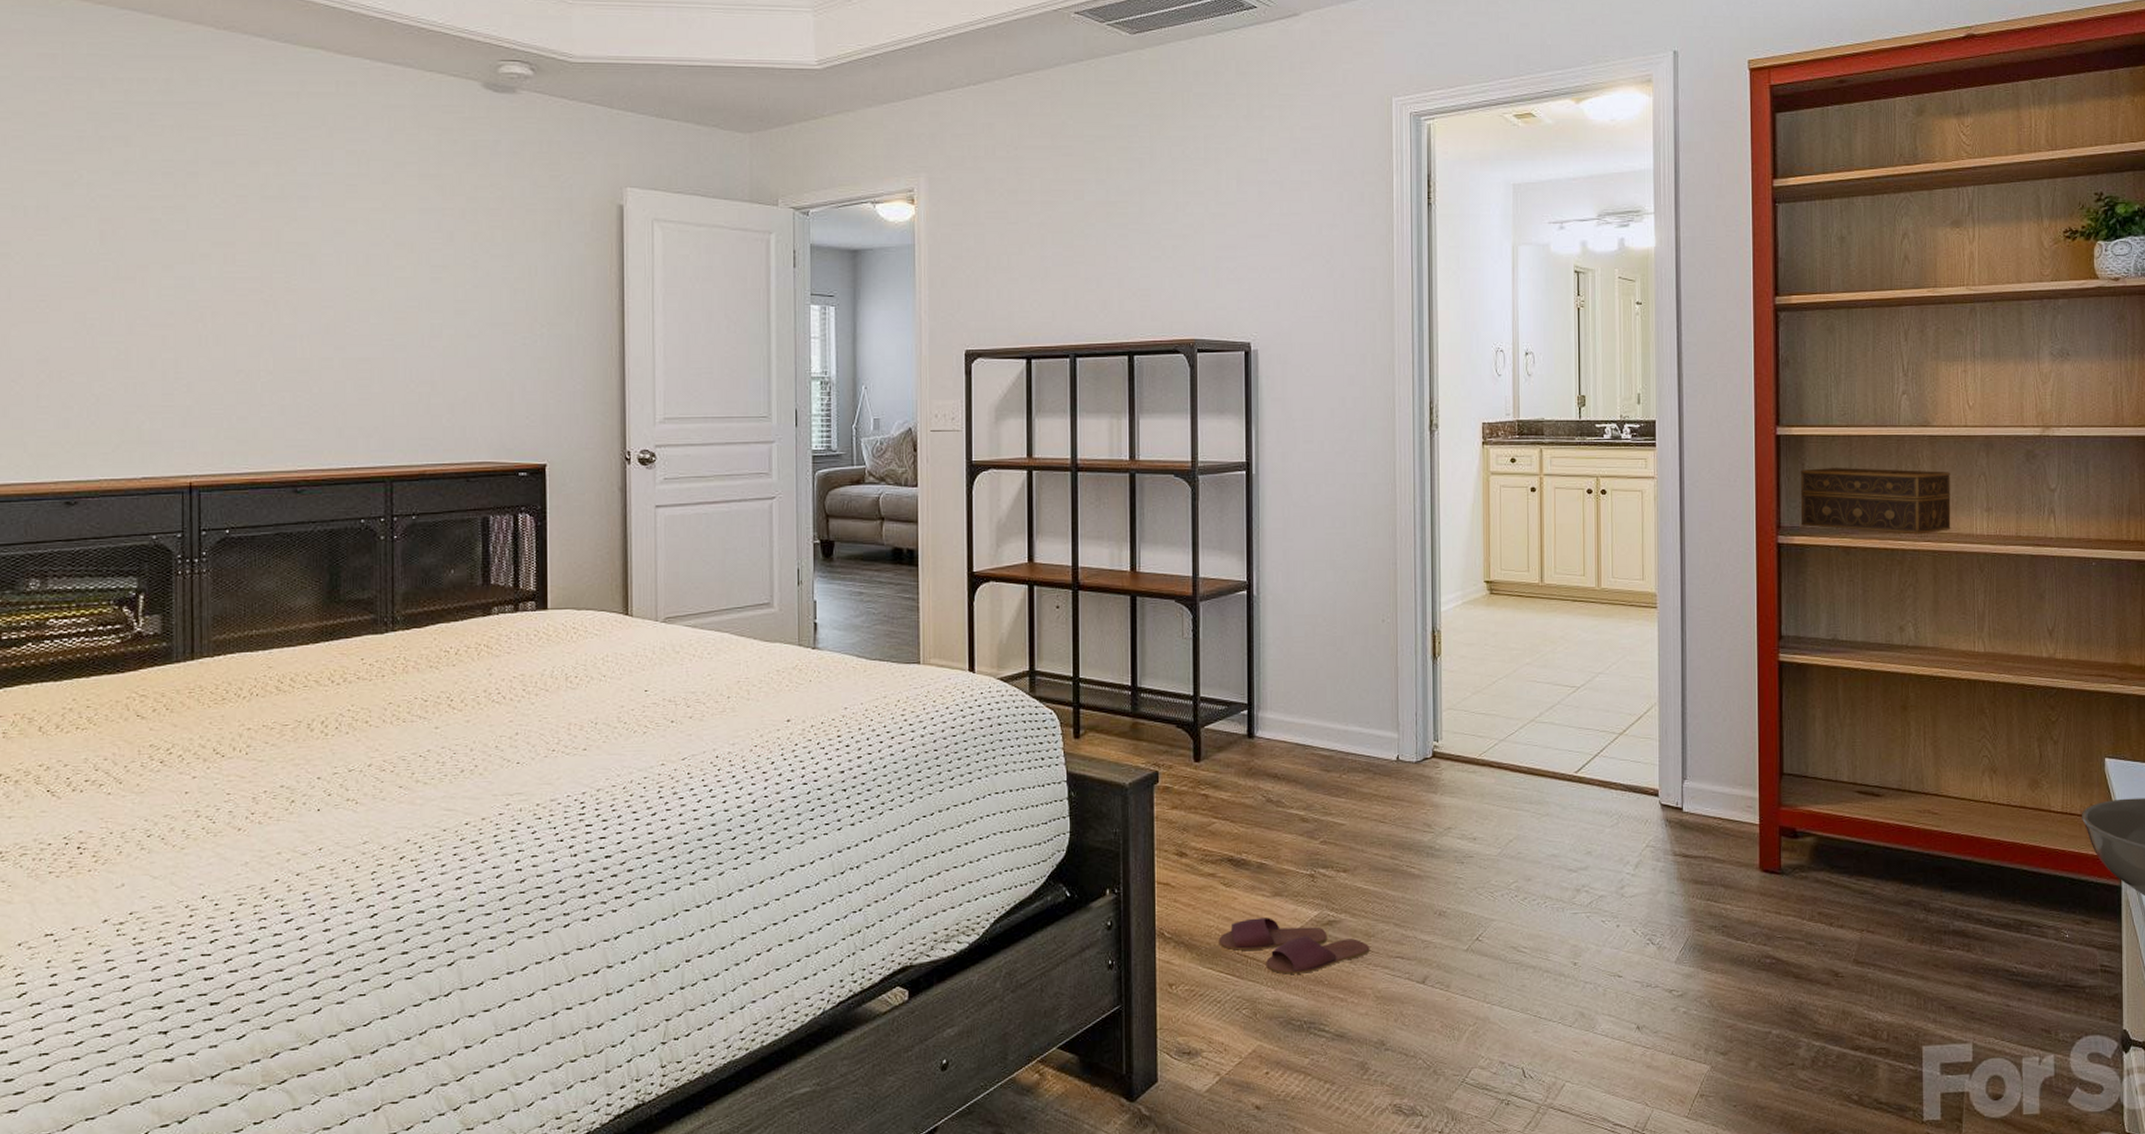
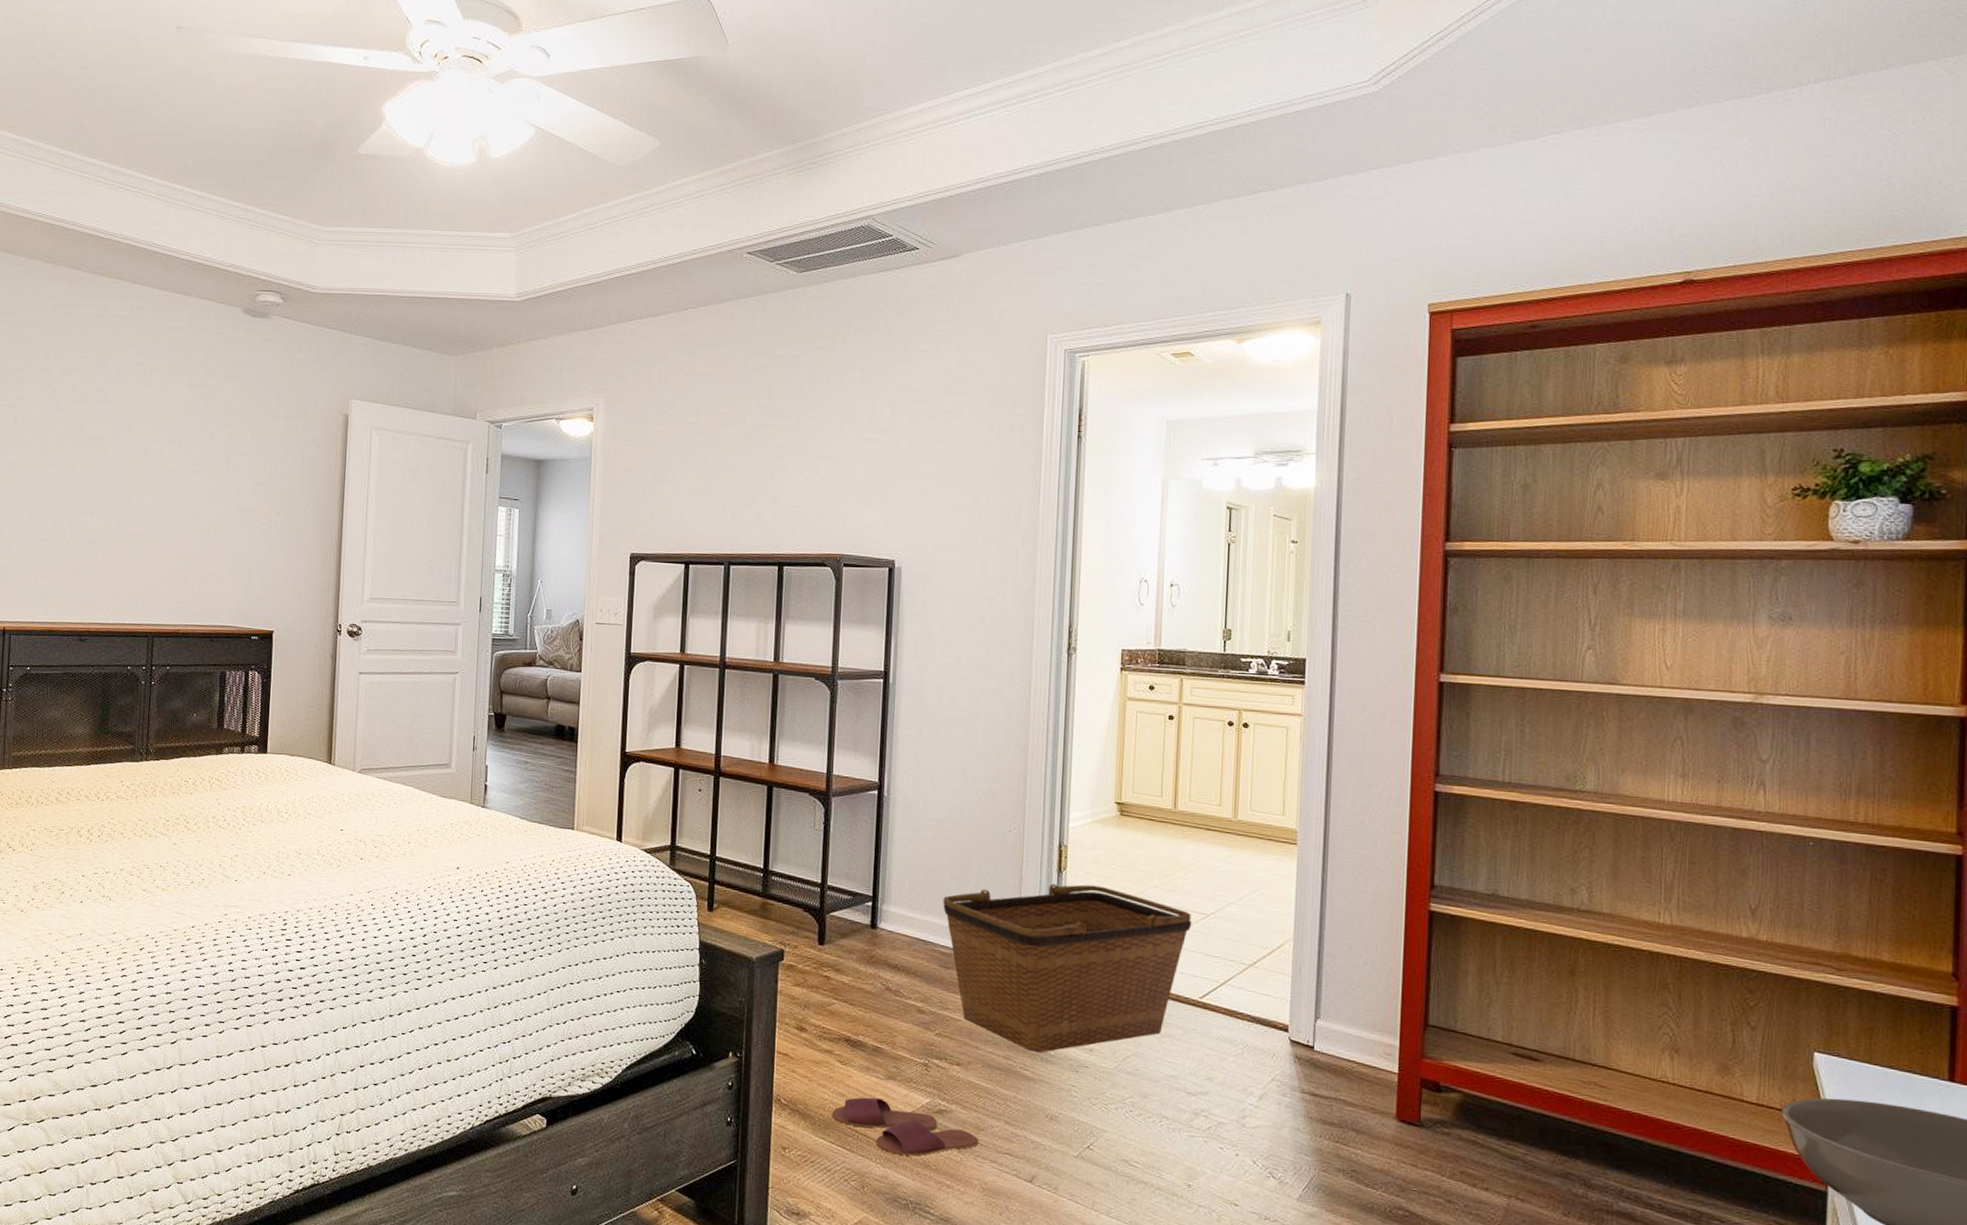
bicycle basket: none [1320,669,1564,847] -> present [943,883,1192,1052]
decorative box: present [1800,468,1951,535] -> none [1462,718,1640,796]

